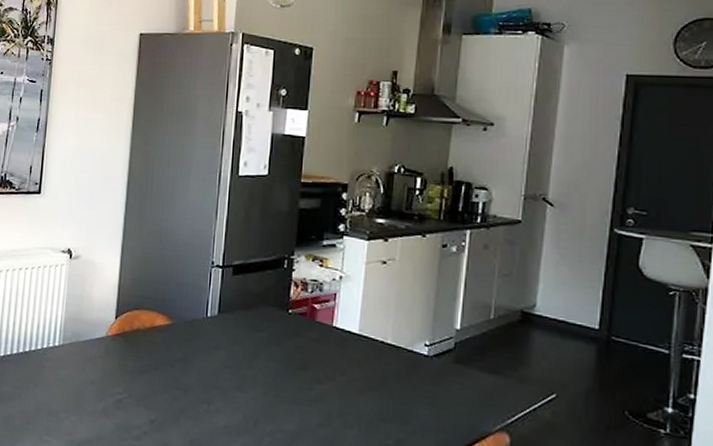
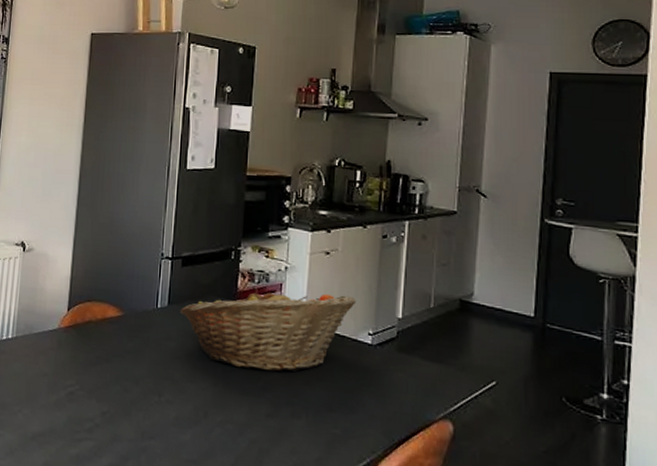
fruit basket: none [230,295,414,382] -> present [180,285,357,372]

